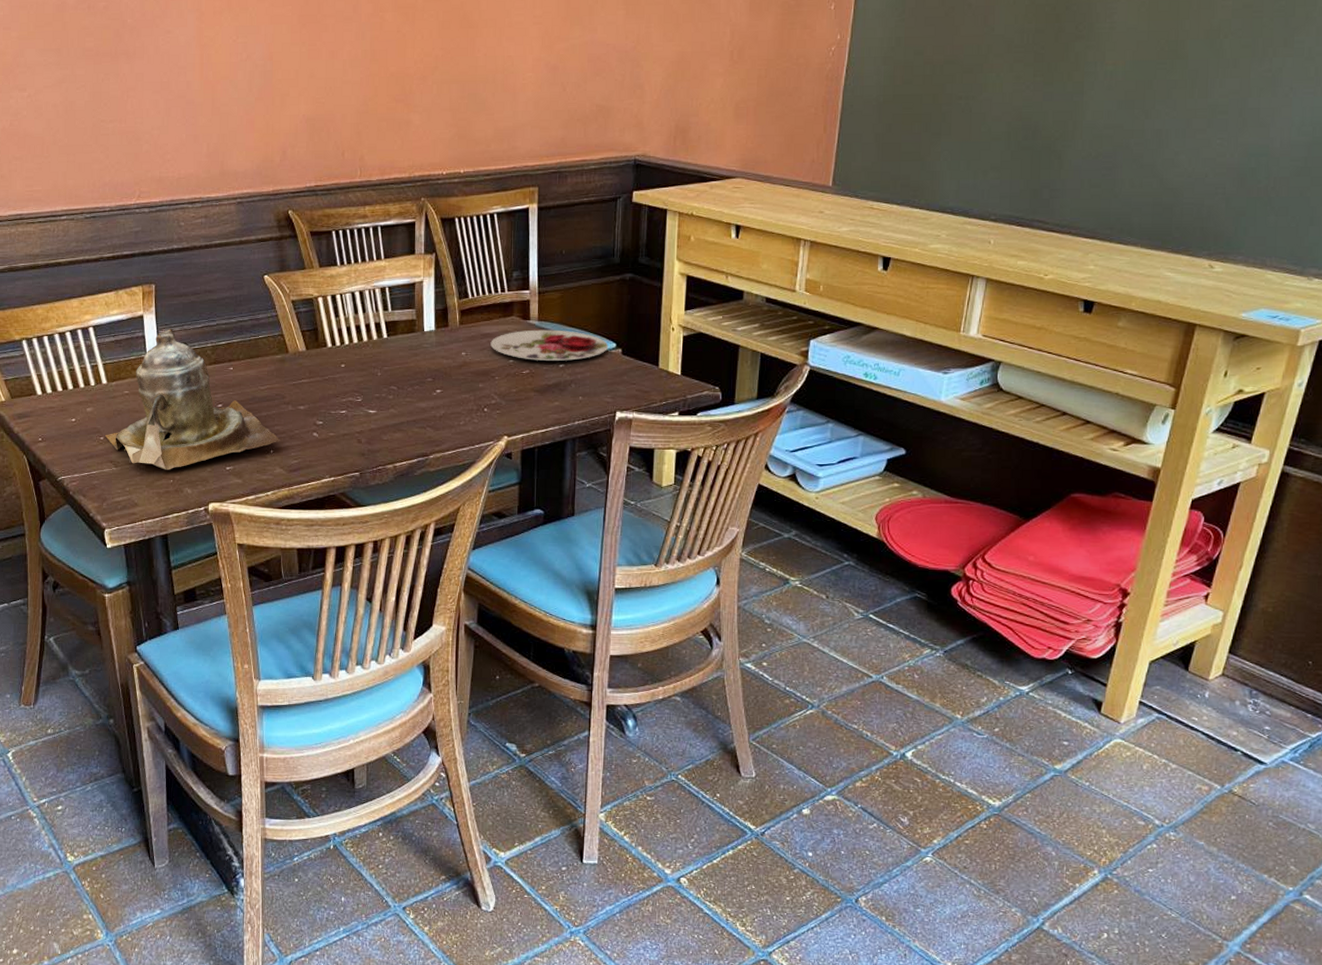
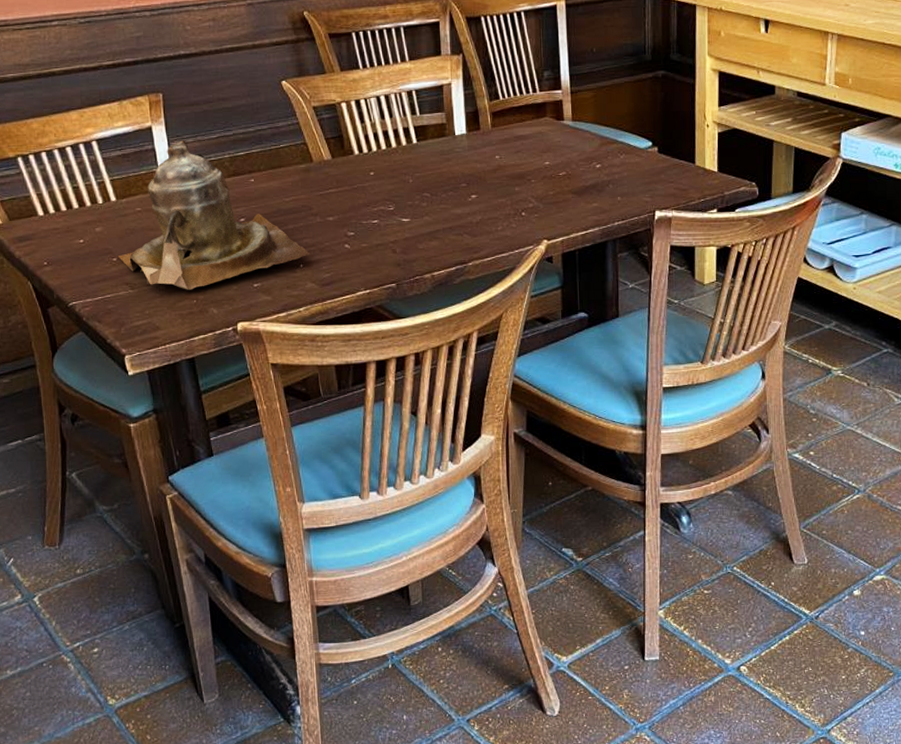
plate: present [490,329,609,361] -> none [524,129,645,162]

